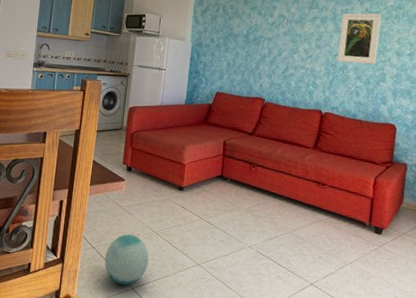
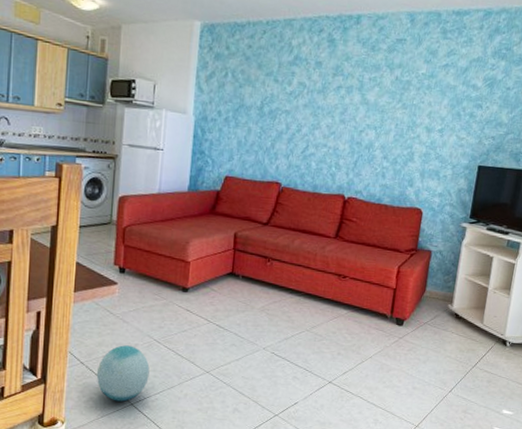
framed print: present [337,13,381,64] -> none [362,82,412,142]

